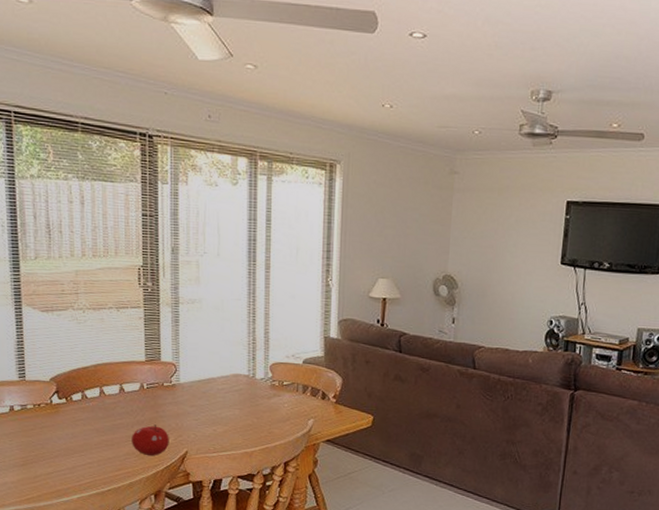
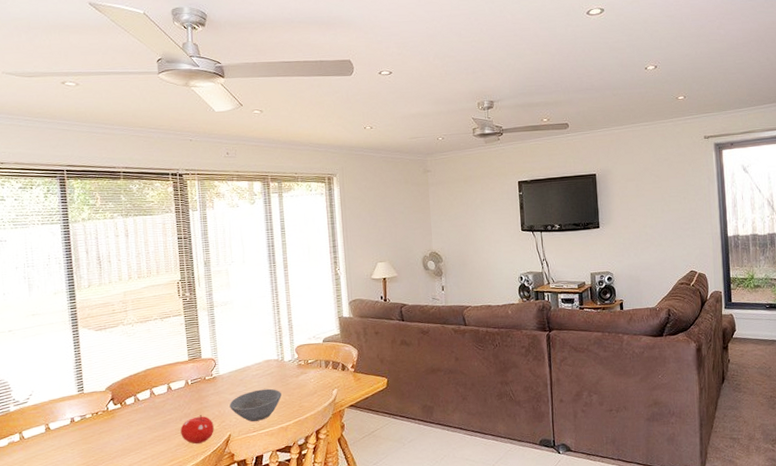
bowl: none [189,406,249,441] -> present [229,388,282,422]

